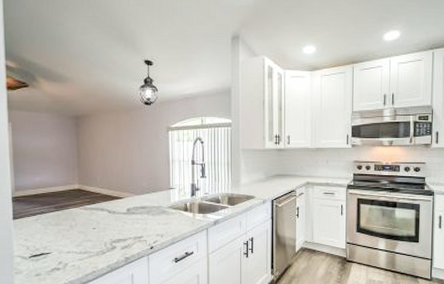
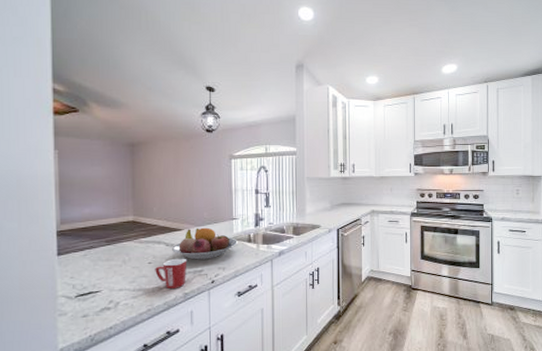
mug: none [99,224,128,253] -> present [155,258,187,289]
fruit bowl: none [114,196,175,227] -> present [172,227,237,260]

